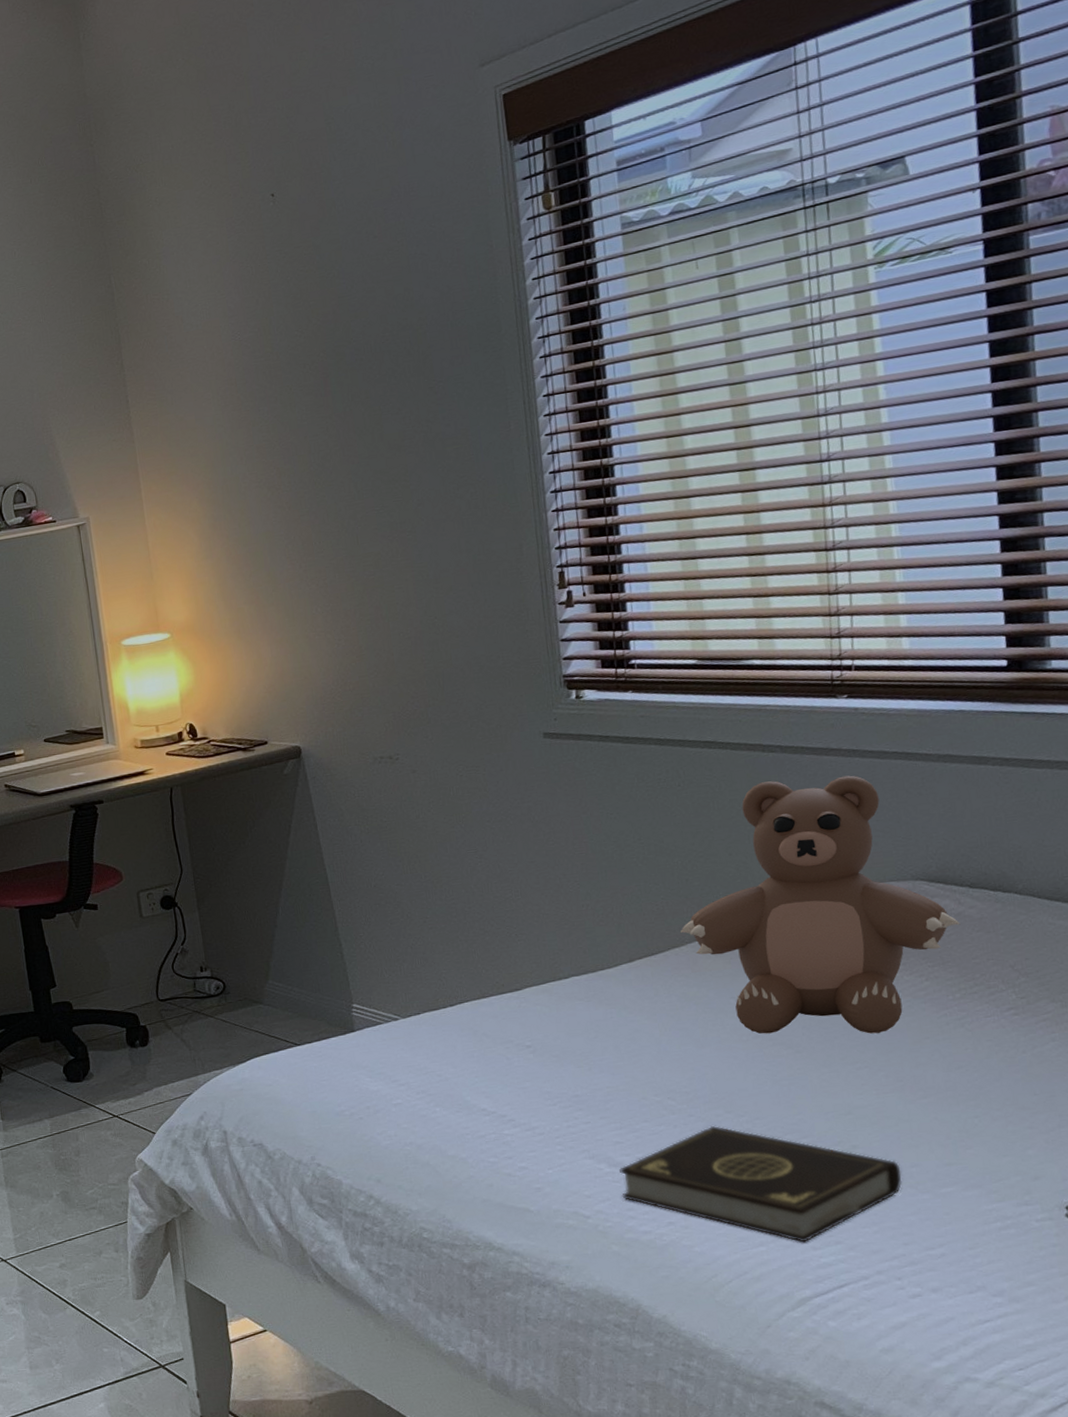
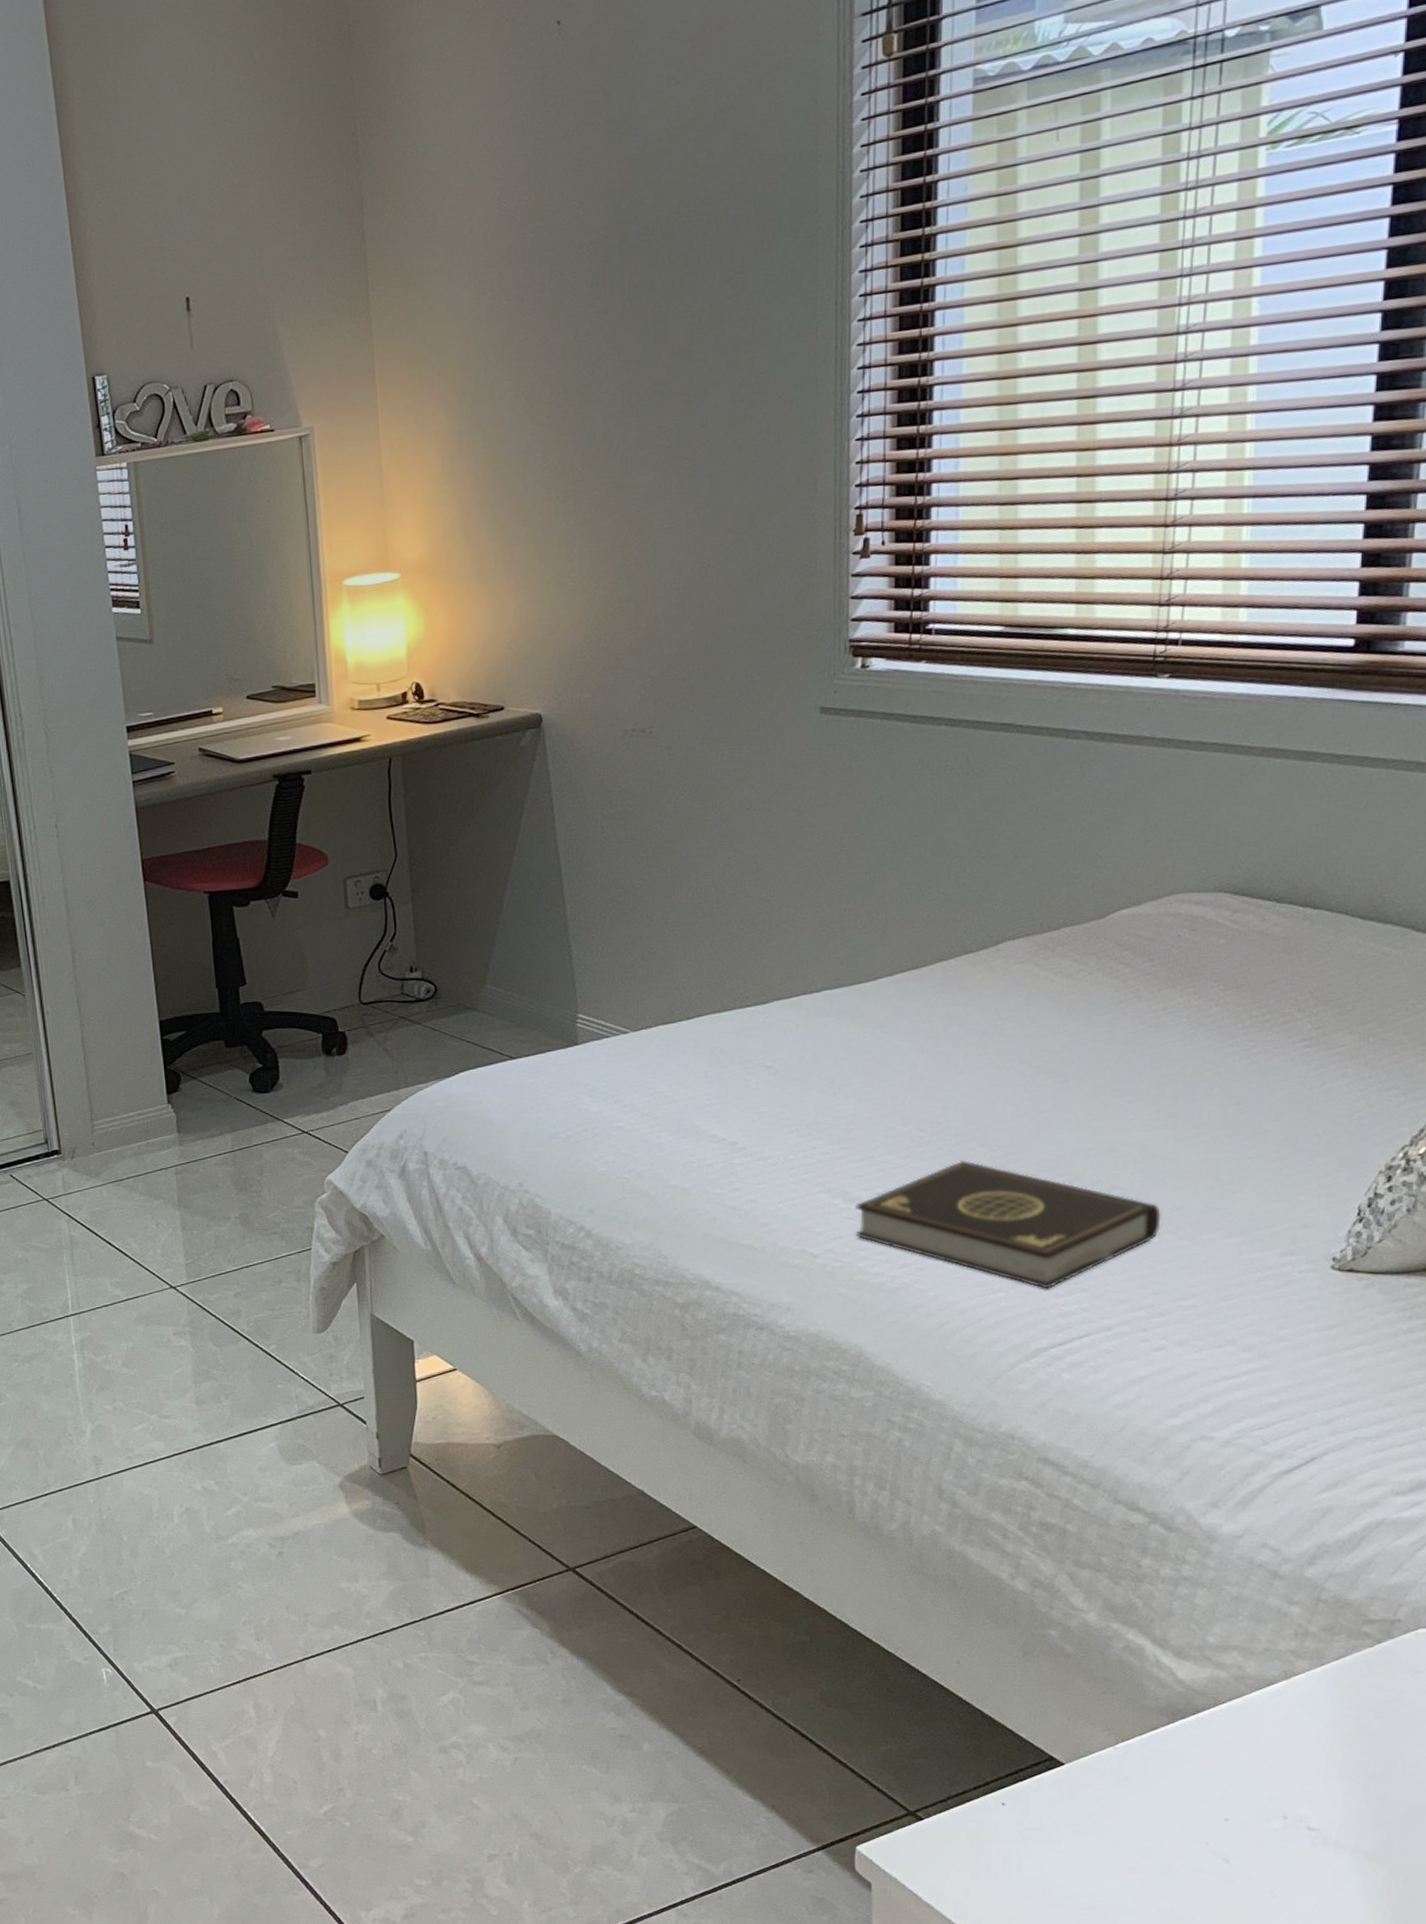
teddy bear: present [680,775,960,1034] -> none [950,768,1261,1064]

